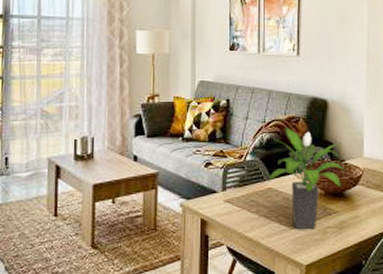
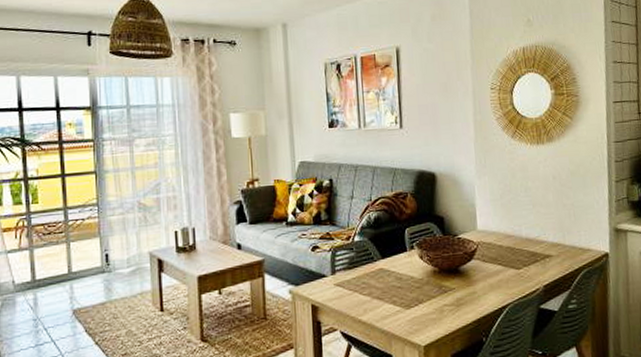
potted plant: present [267,127,346,229] -> none [378,204,459,309]

